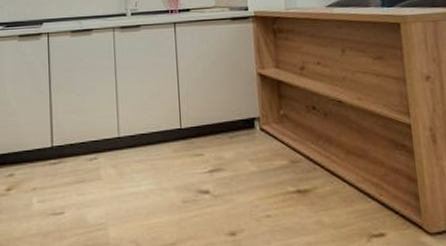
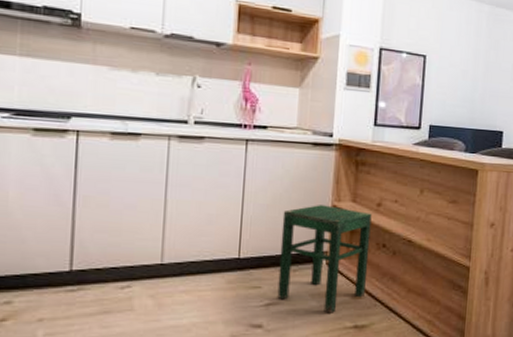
stool: none [213,73,303,178] -> present [277,205,372,313]

